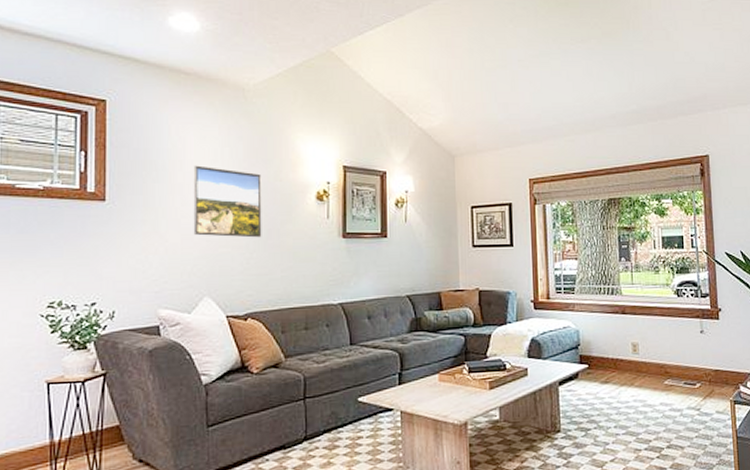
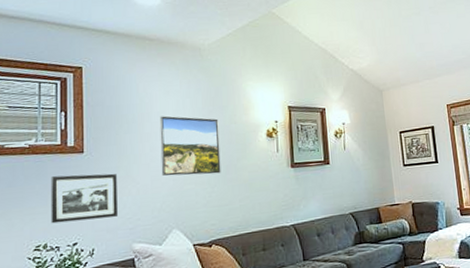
picture frame: none [66,225,142,279] -> present [51,173,118,224]

